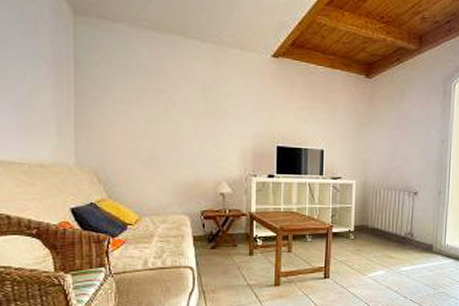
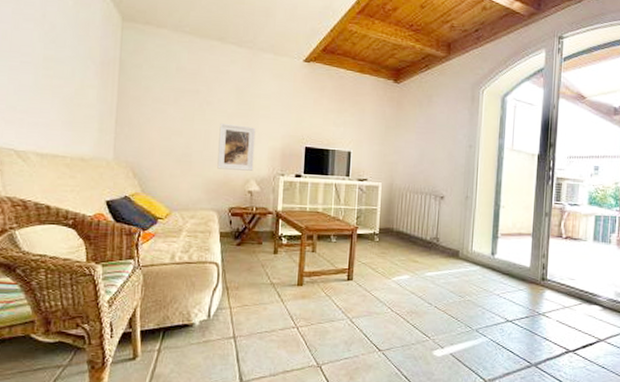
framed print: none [187,123,225,173] -> present [217,123,256,171]

